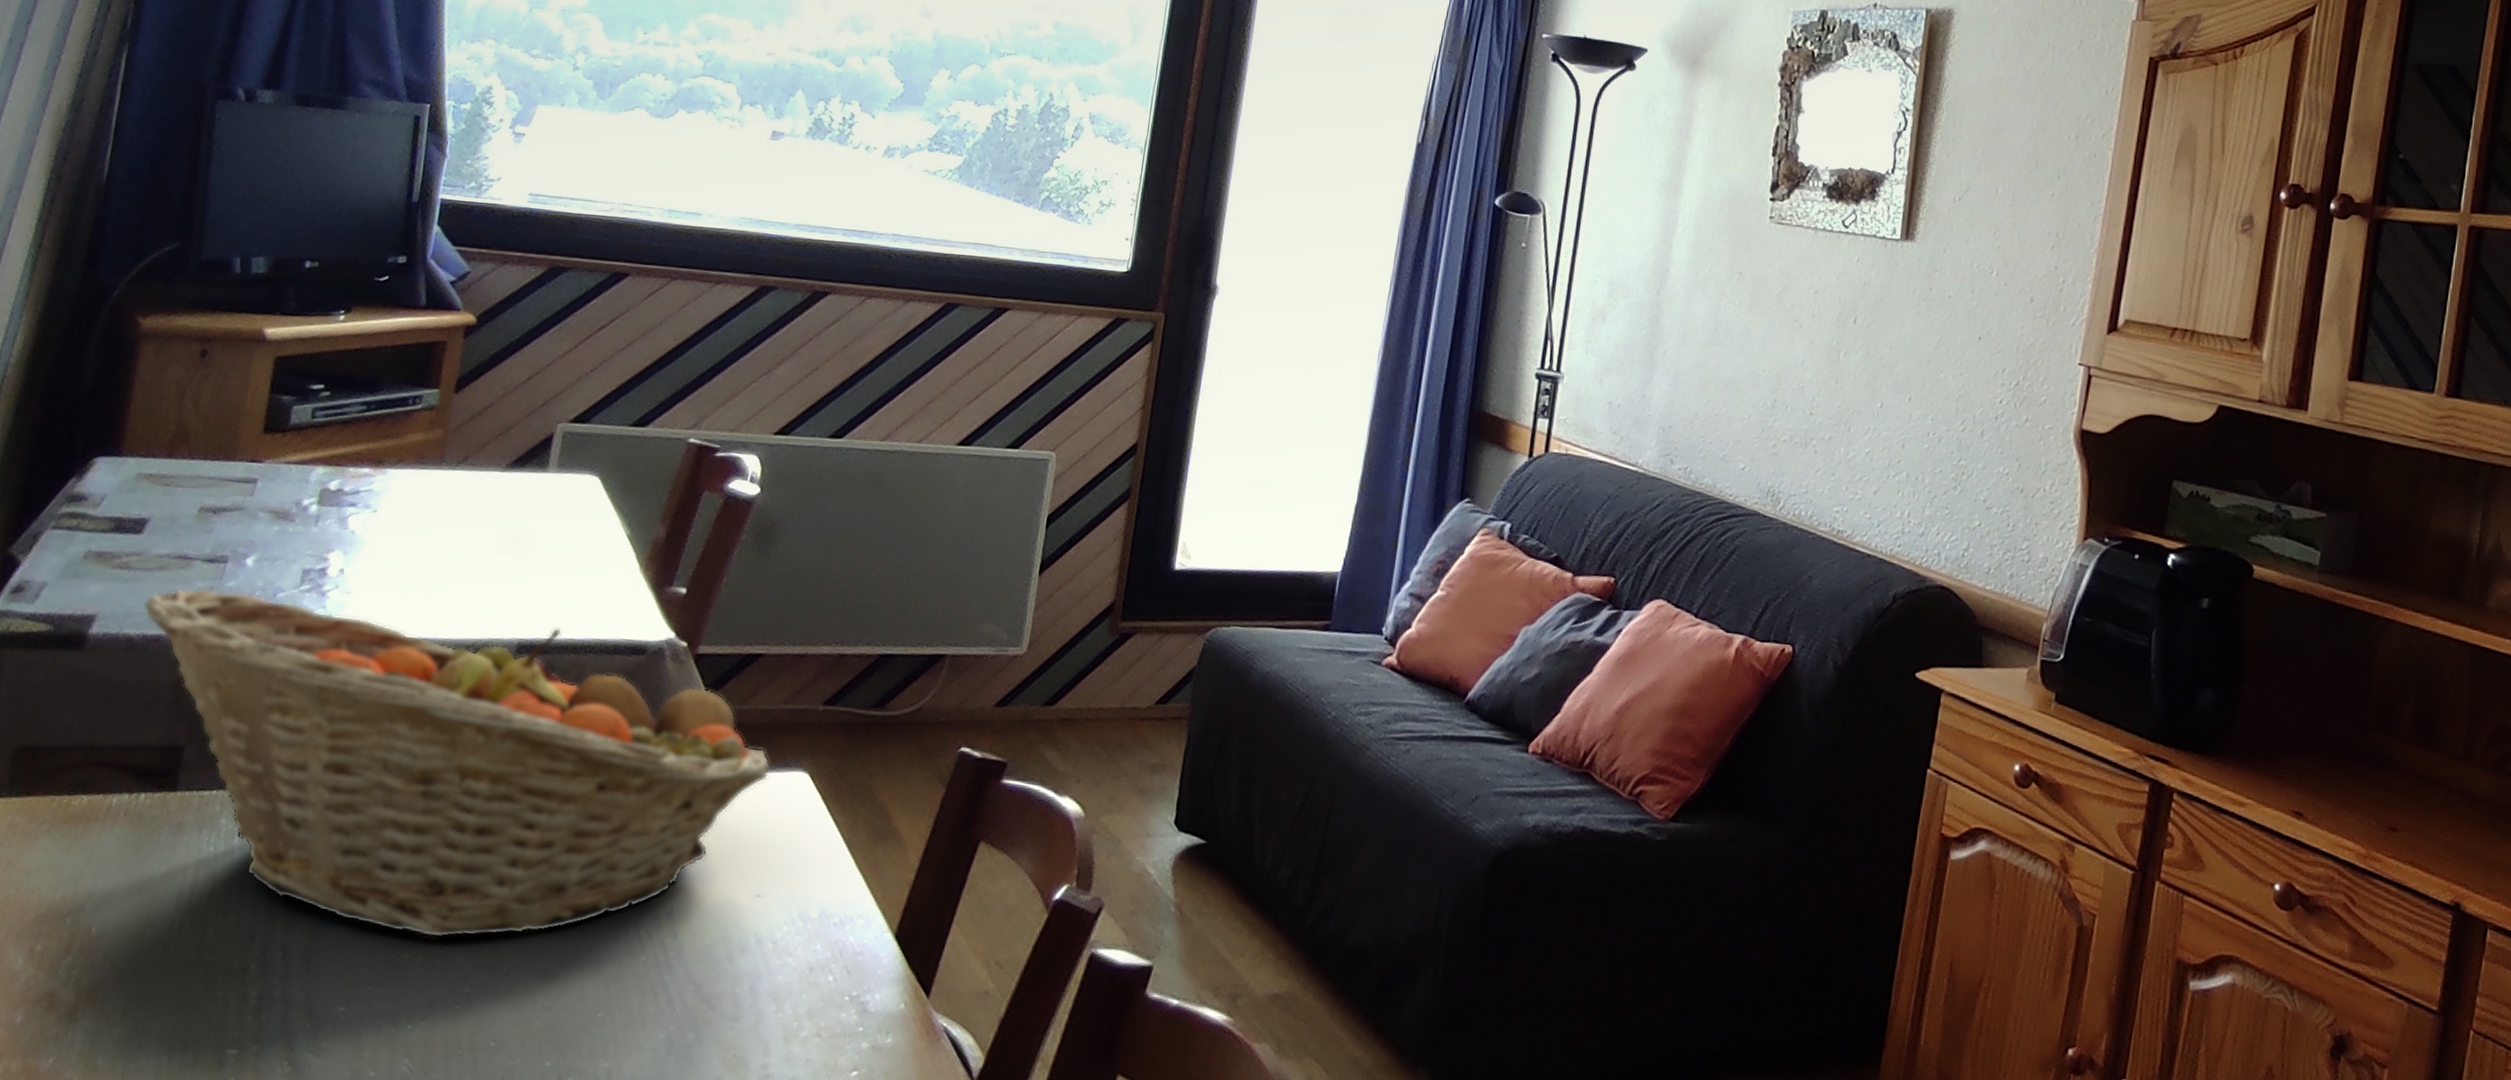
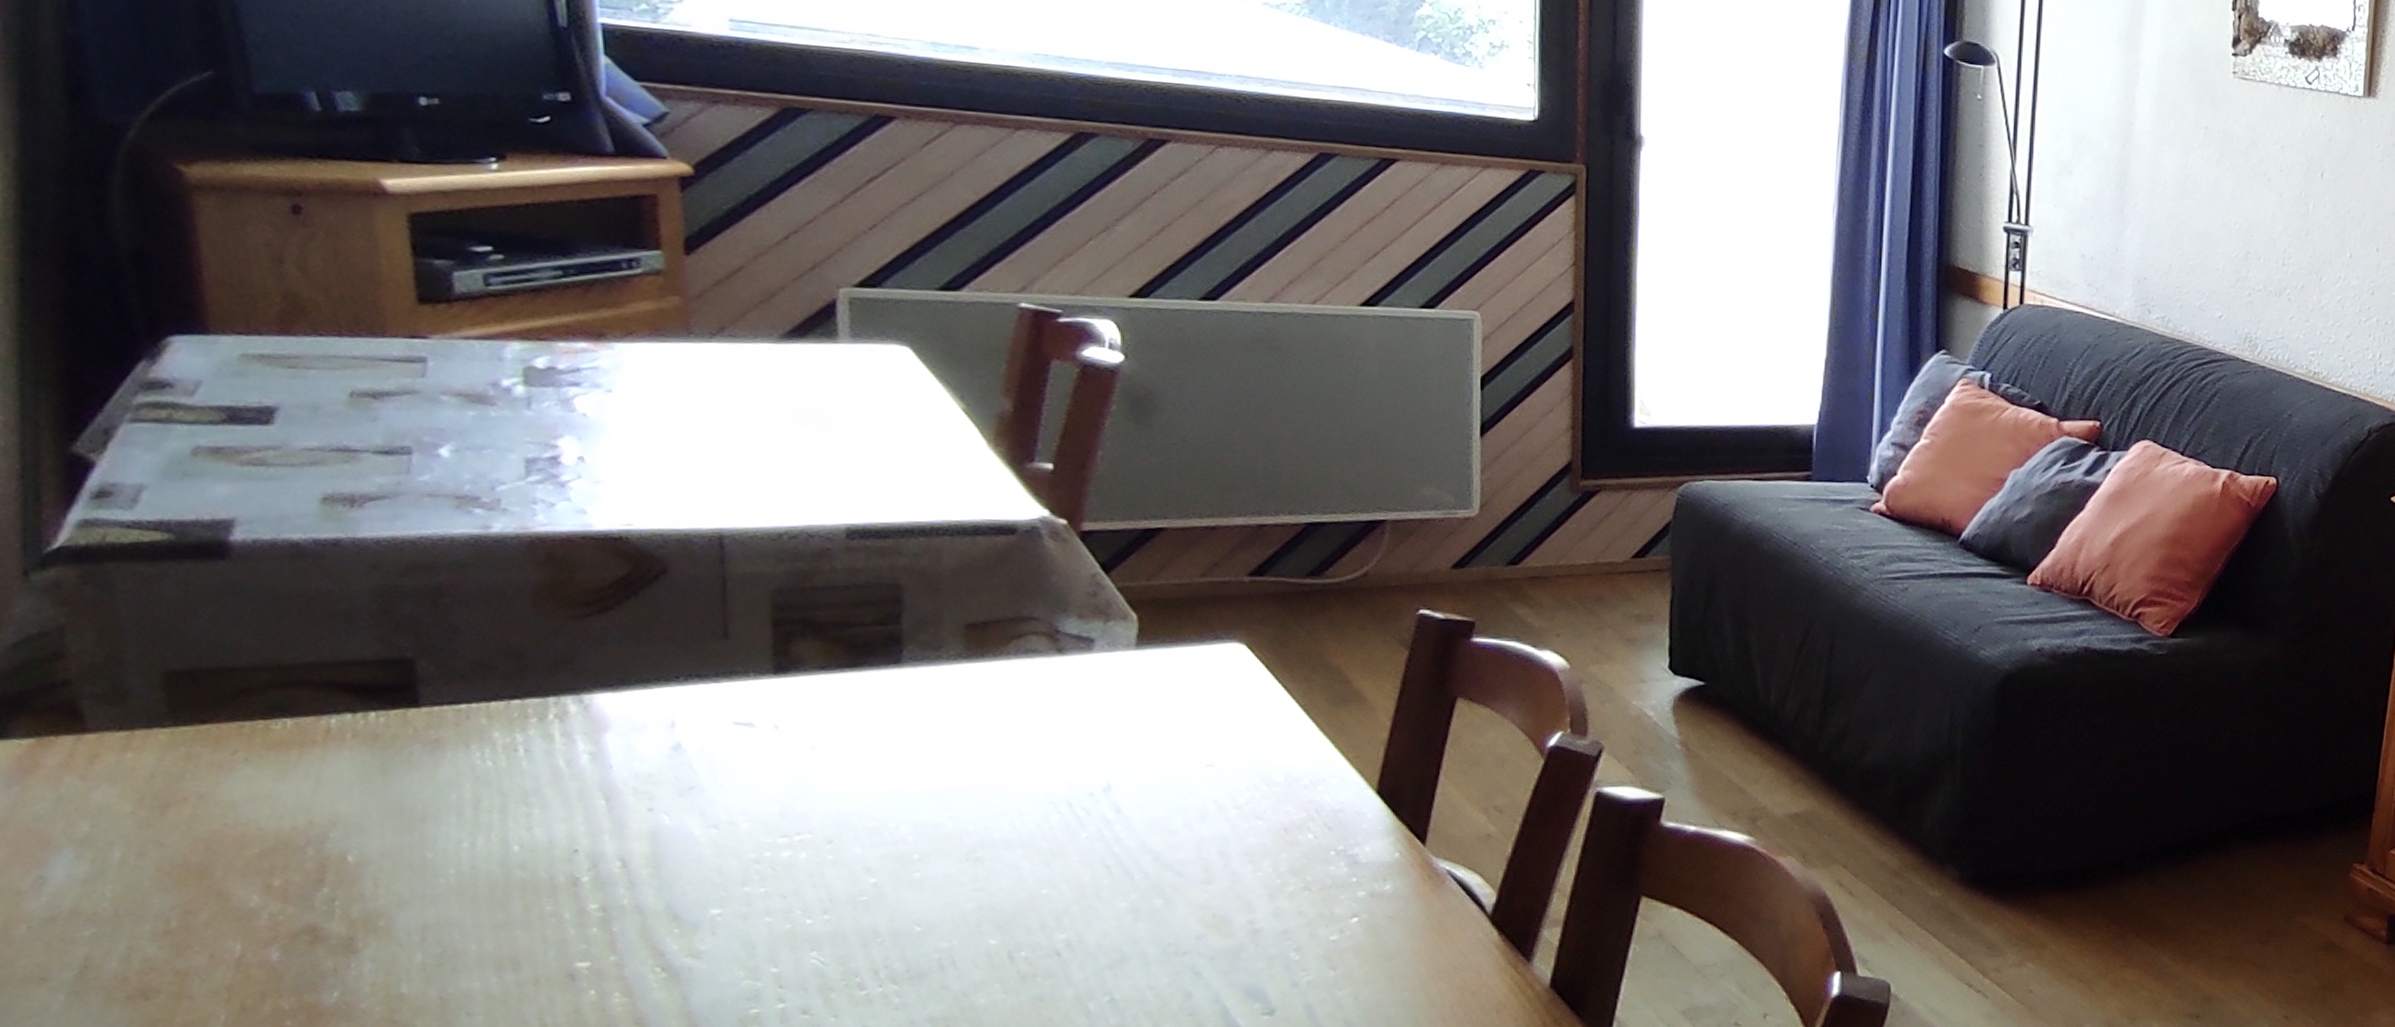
fruit basket: present [143,587,772,939] -> none [301,483,1199,834]

